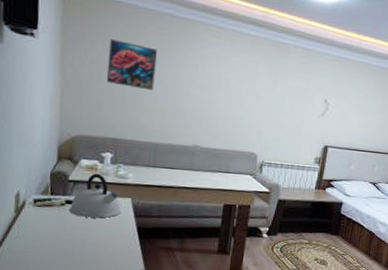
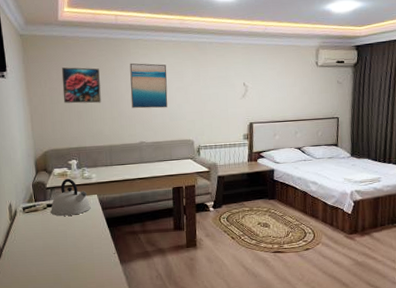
wall art: none [189,50,240,112] -> present [129,63,168,109]

